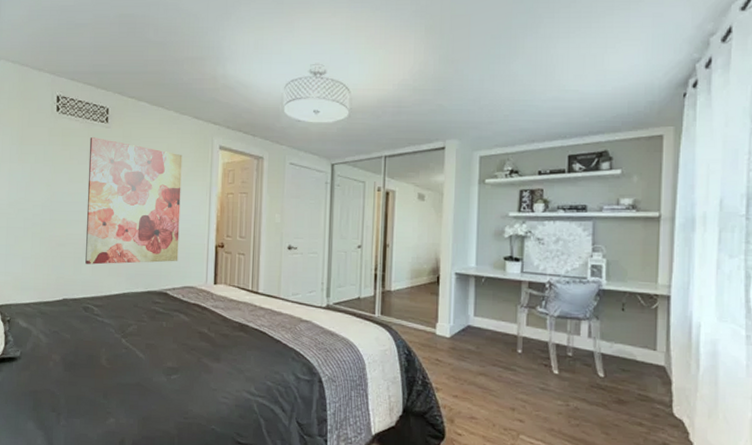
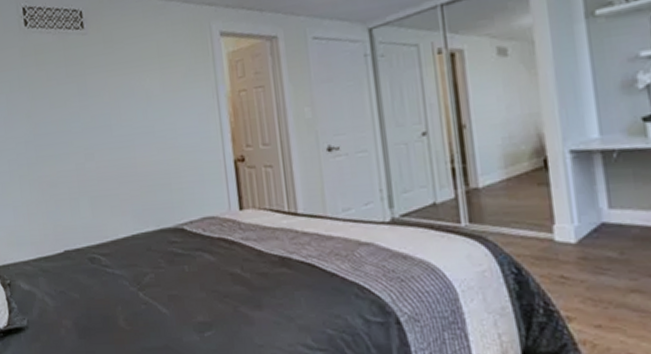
wall art: present [85,137,183,265] -> none [66,49,191,205]

